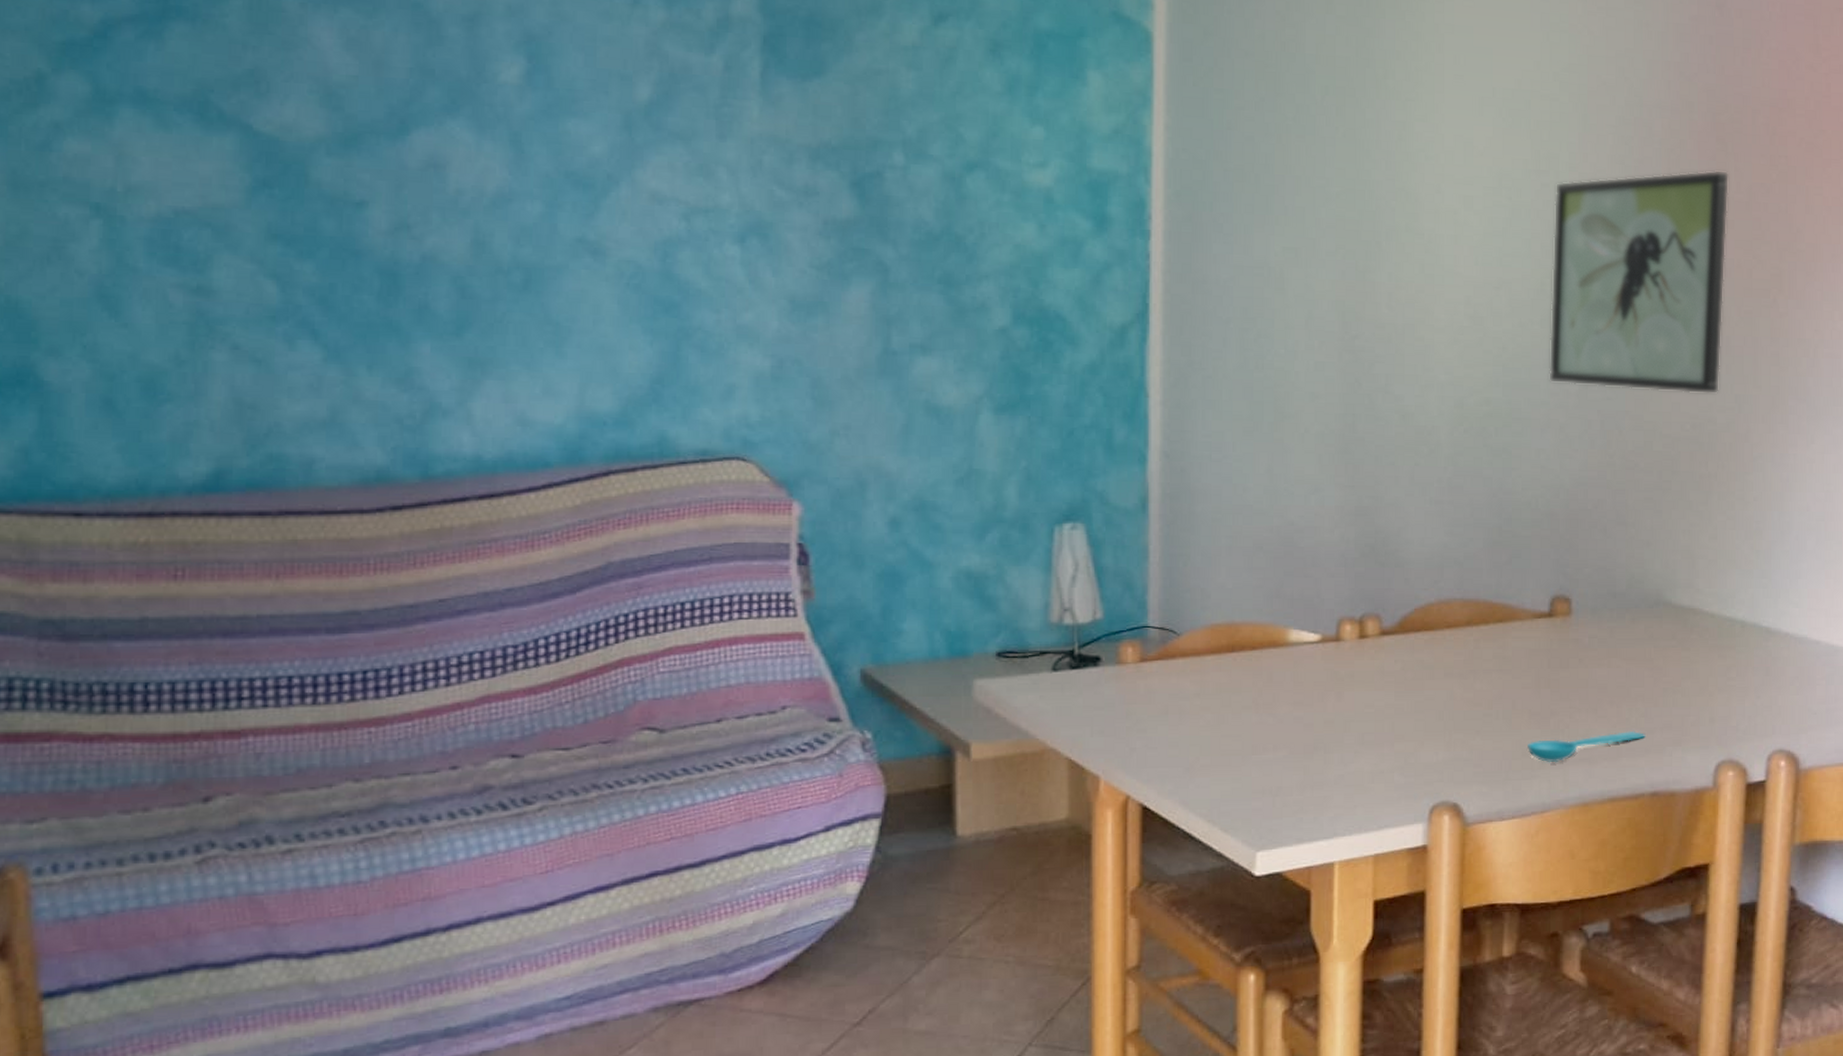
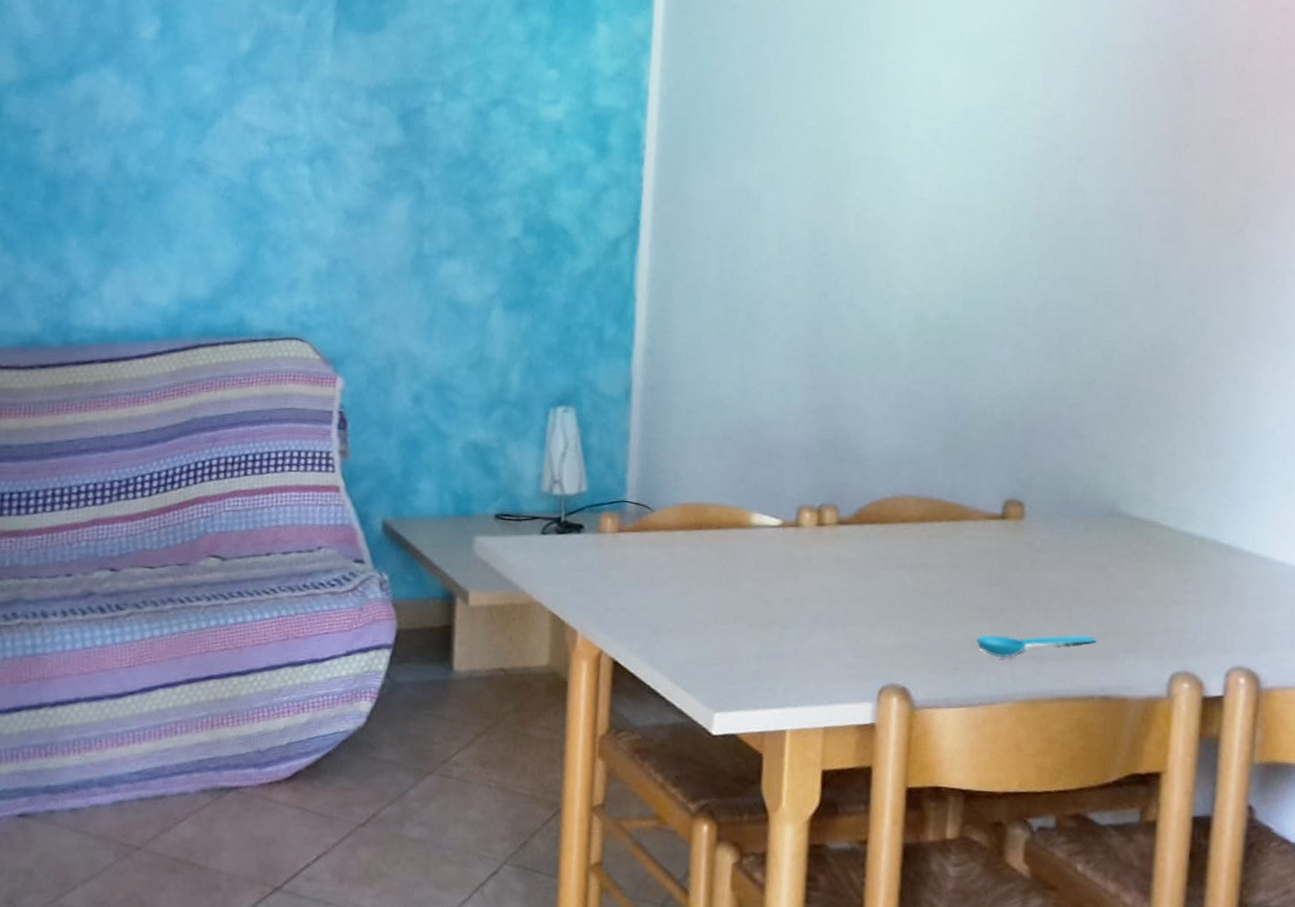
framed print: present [1549,169,1730,395] -> none [1008,106,1196,318]

